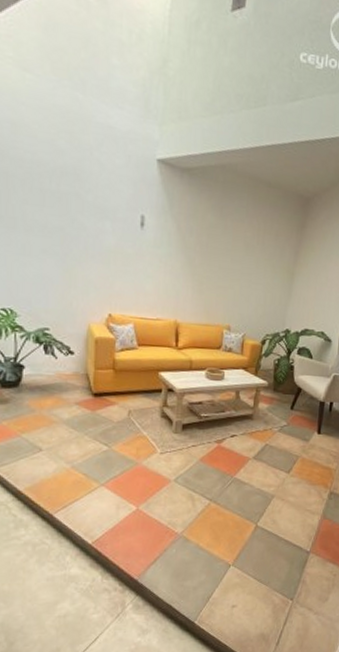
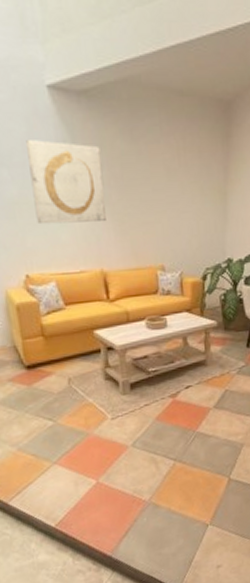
wall art: none [127,201,193,280] -> present [26,140,107,224]

